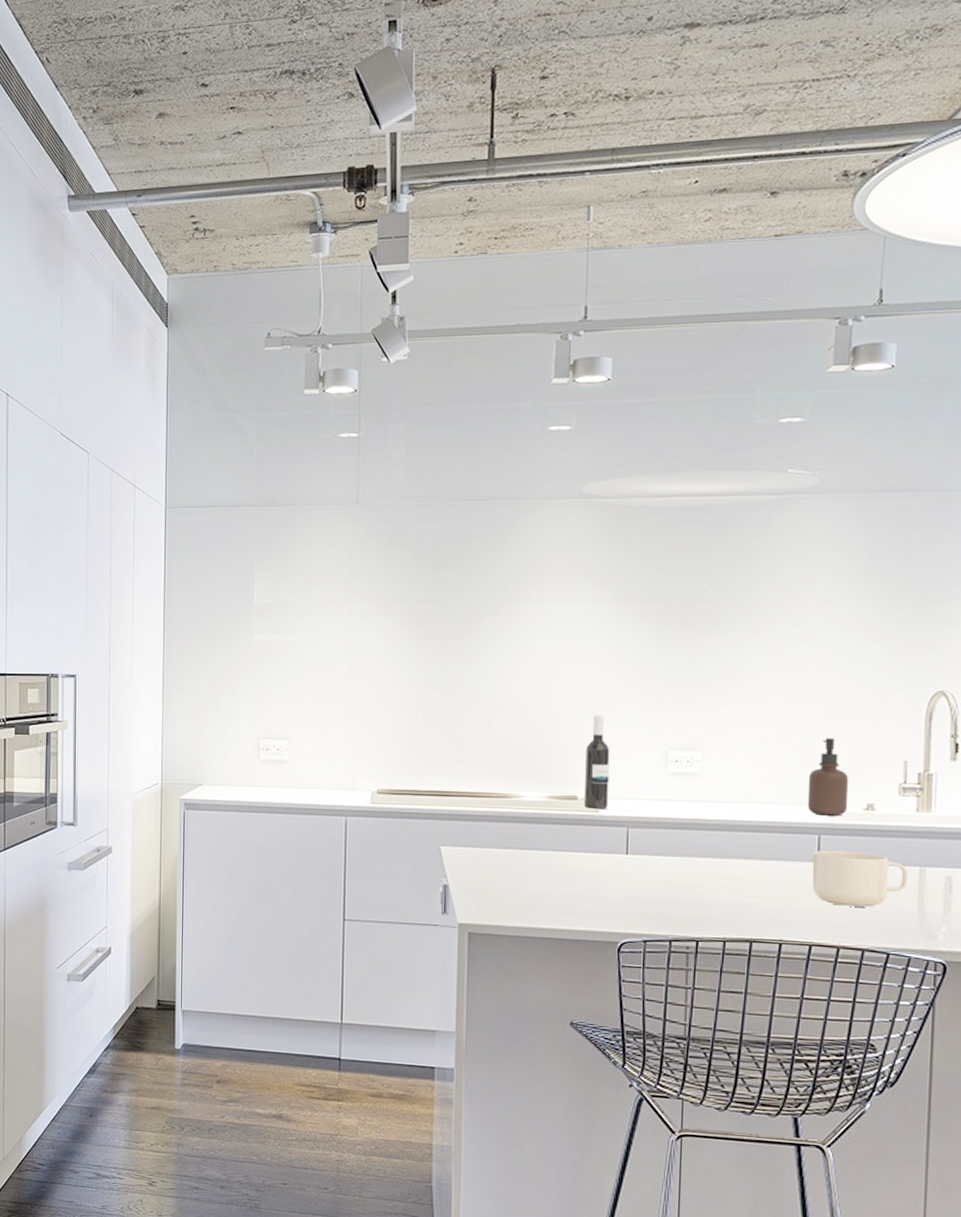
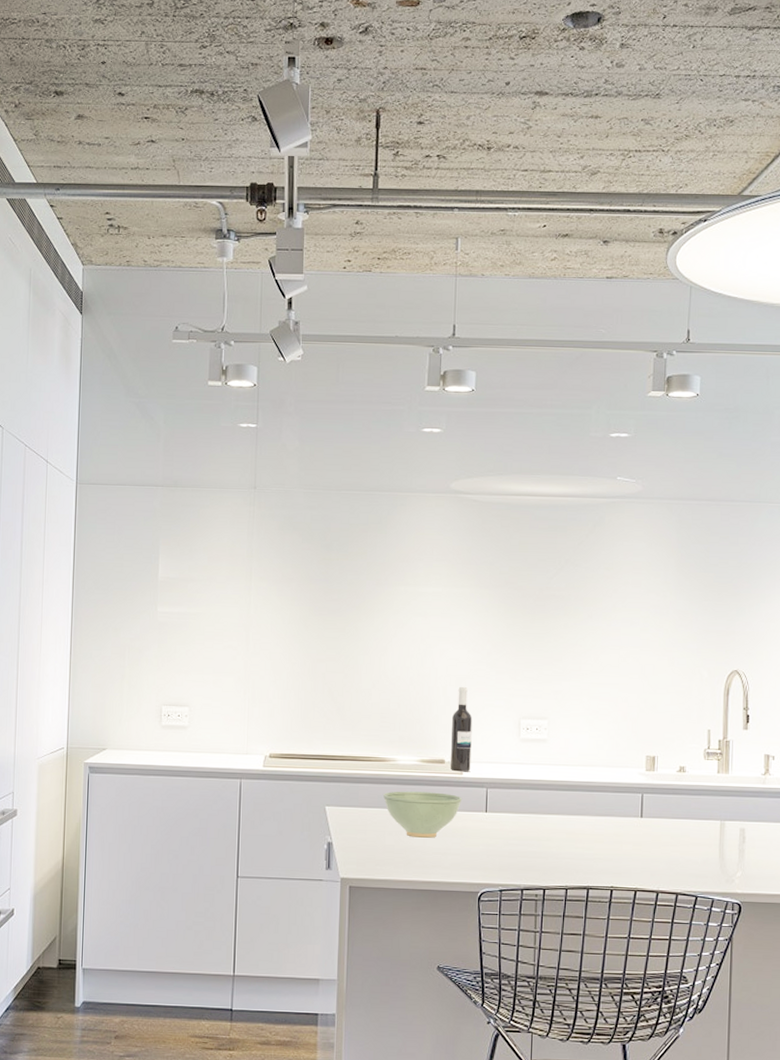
bowl: none [505,830,599,882] -> present [382,791,463,838]
soap dispenser: present [807,738,849,816] -> none [632,709,666,777]
cup: present [812,850,909,907] -> none [636,807,712,856]

